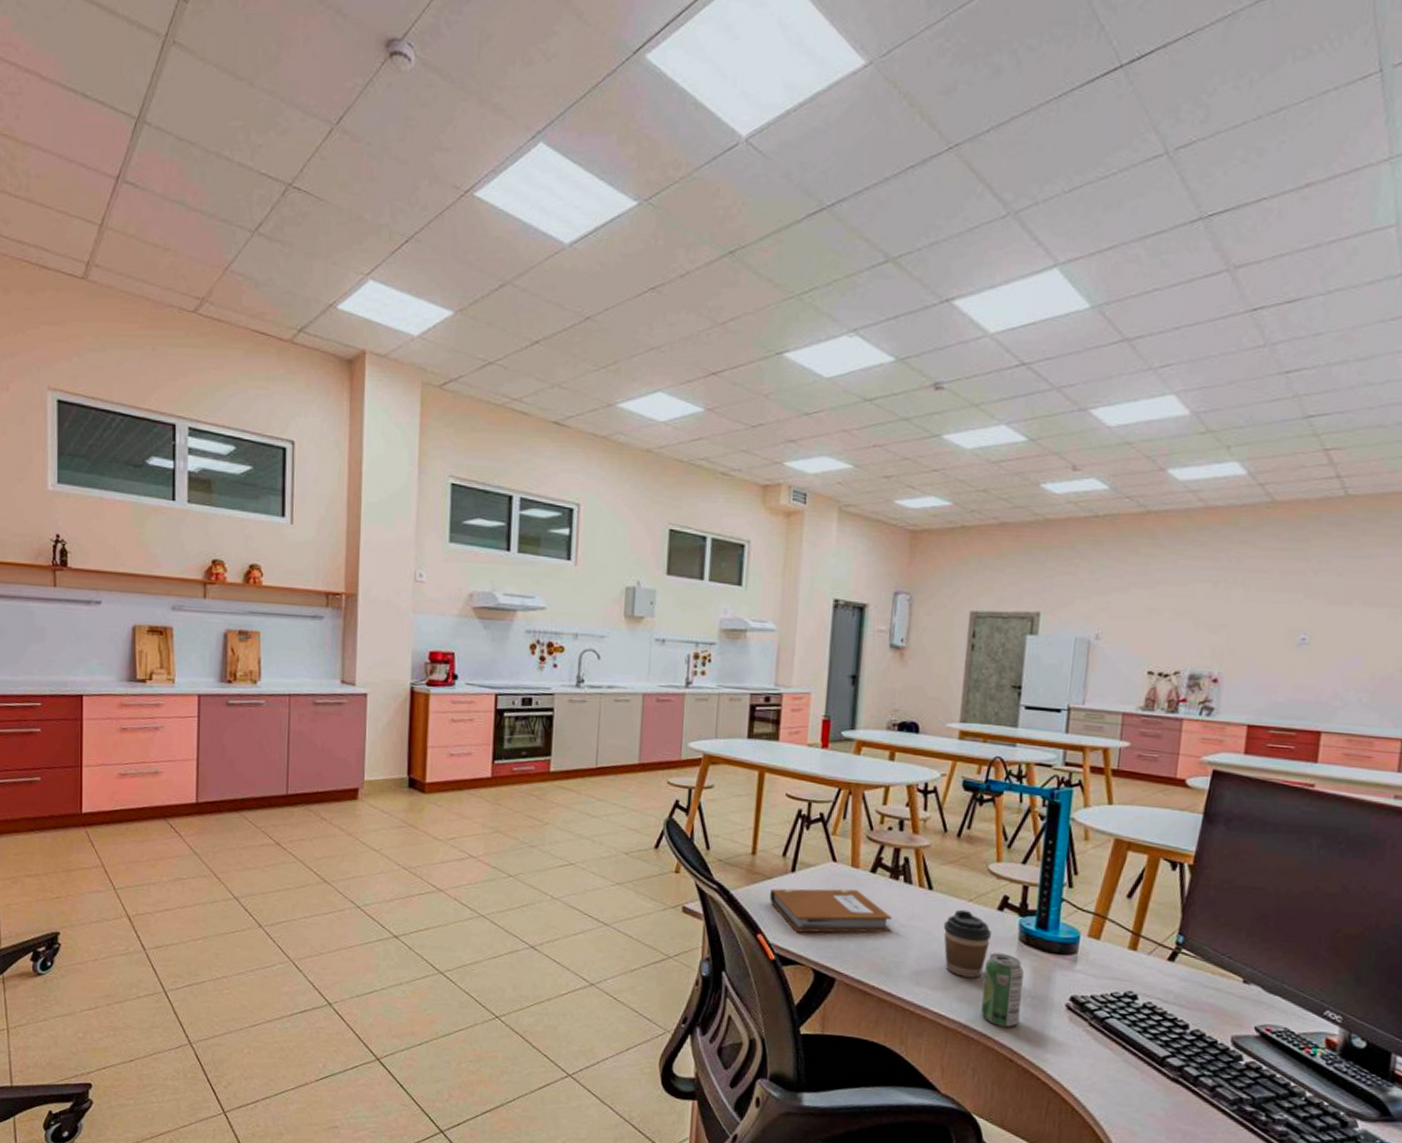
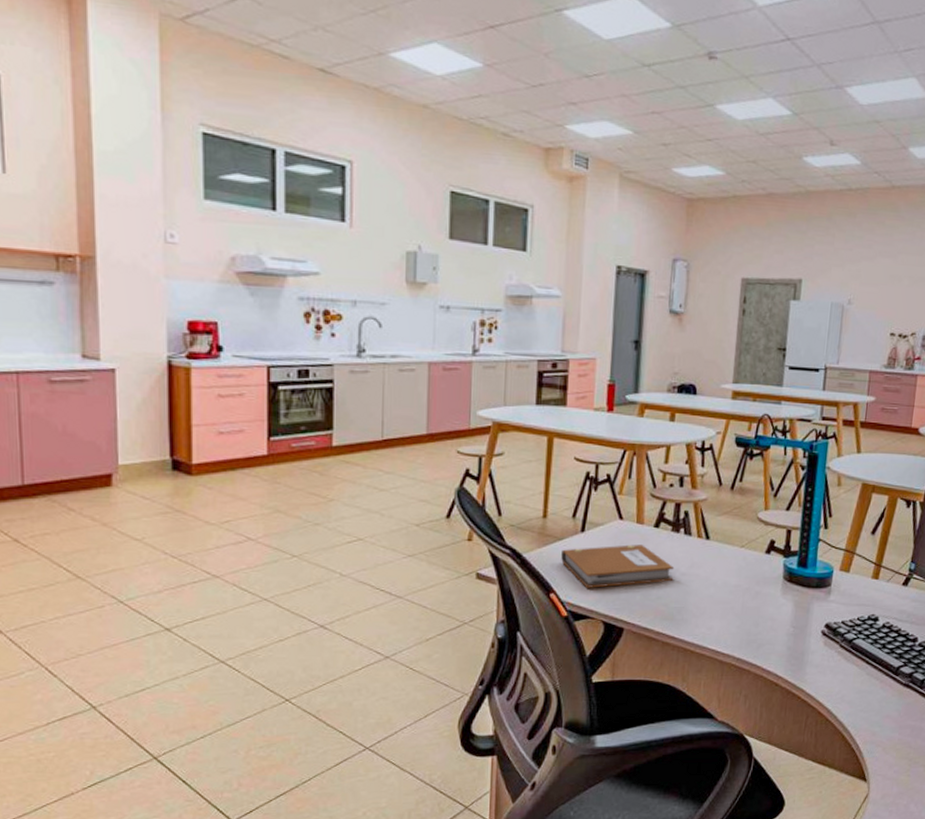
coffee cup: present [943,909,992,978] -> none [719,555,761,616]
beverage can: present [981,953,1024,1027] -> none [751,592,787,656]

